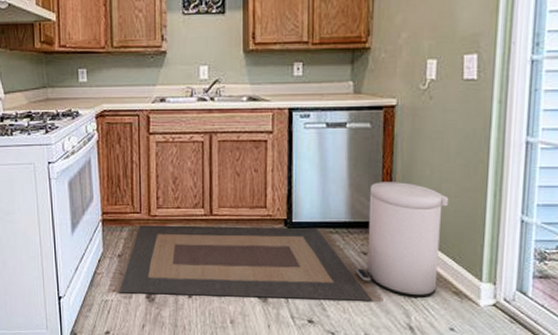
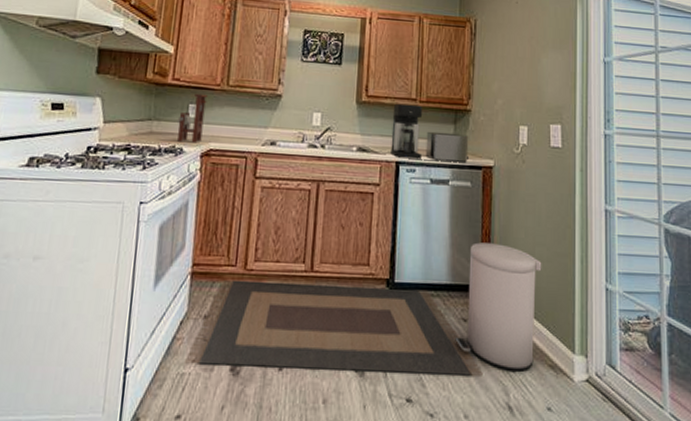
paper towel holder: none [69,58,95,106] -> present [177,93,208,143]
coffee maker: none [282,47,317,105] -> present [390,103,423,160]
toaster: none [320,74,369,105] -> present [425,131,470,164]

